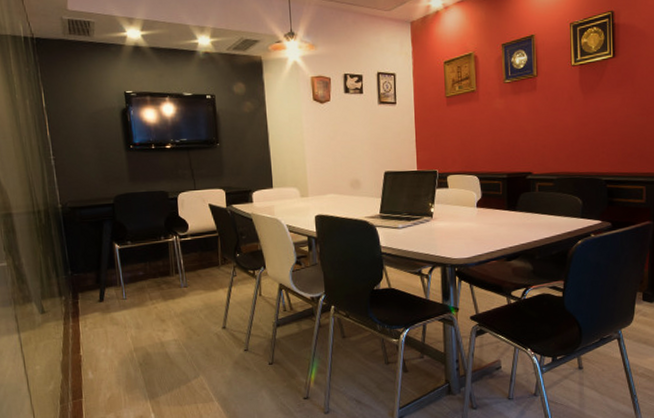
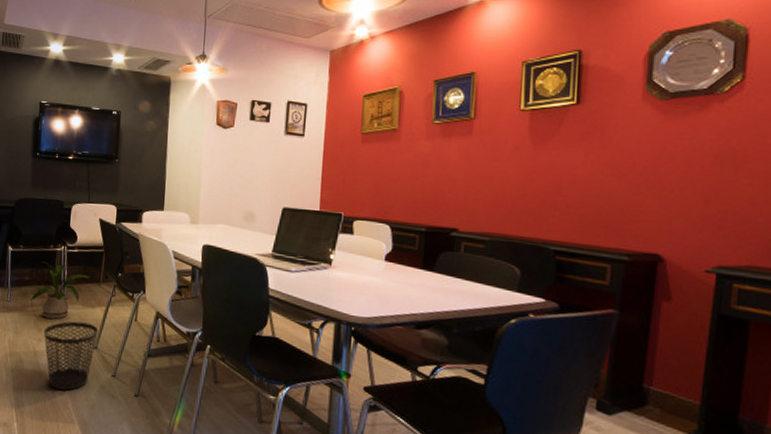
house plant: none [147,254,208,308] -> present [30,261,90,319]
wastebasket: none [167,306,224,373] -> present [43,321,98,391]

